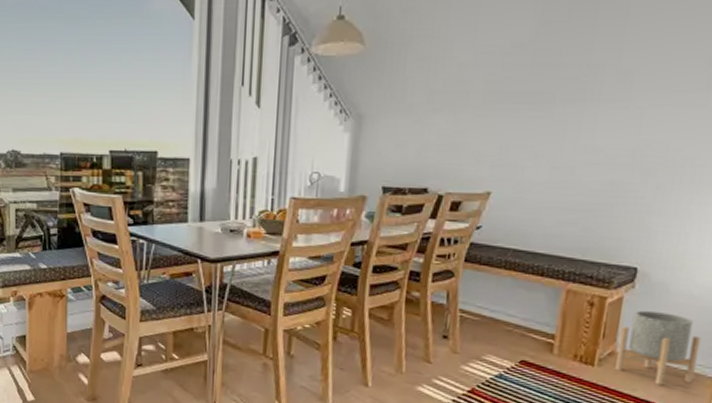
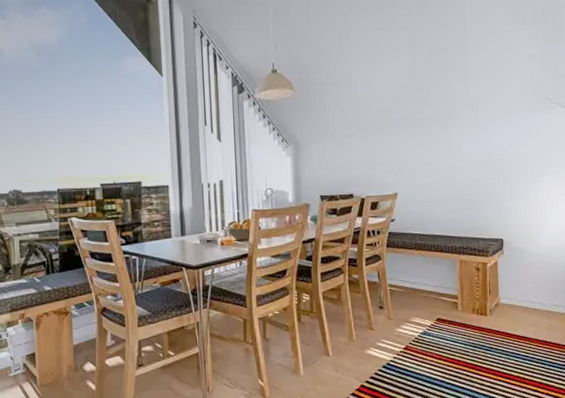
planter: present [615,310,702,385] -> none [501,269,553,324]

